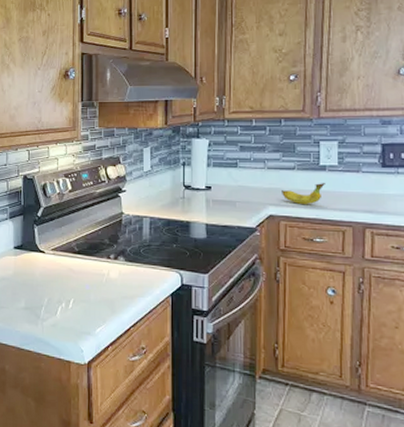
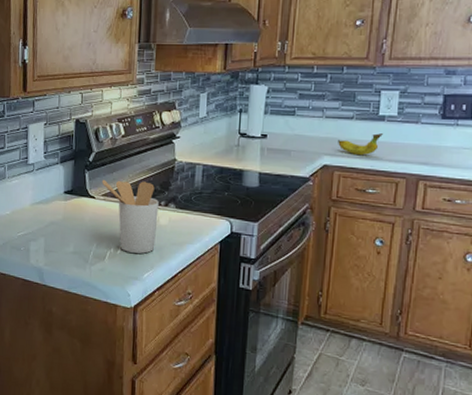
utensil holder: none [51,234,108,308] -> present [101,179,159,254]

